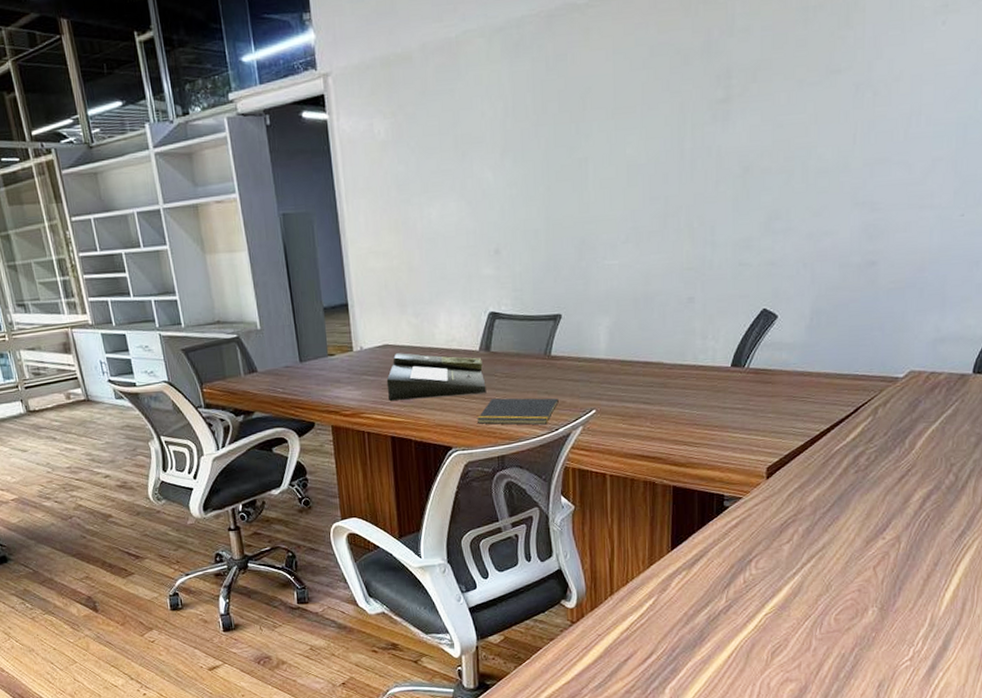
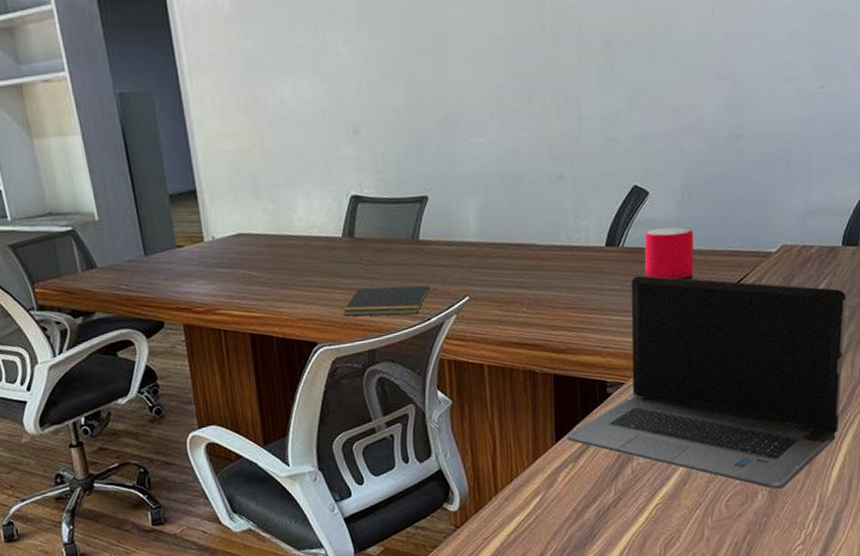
document tray: present [386,353,486,401] -> none [242,242,352,295]
laptop computer: none [682,396,973,607] -> present [567,275,846,490]
speaker: none [769,349,821,402] -> present [644,226,694,281]

